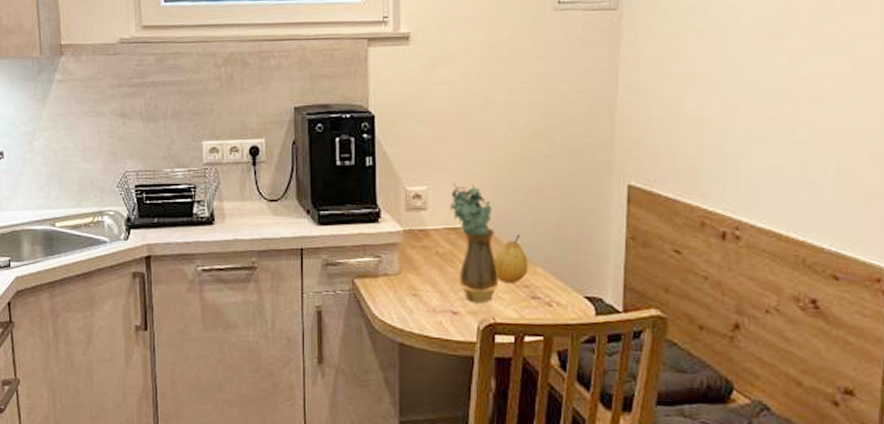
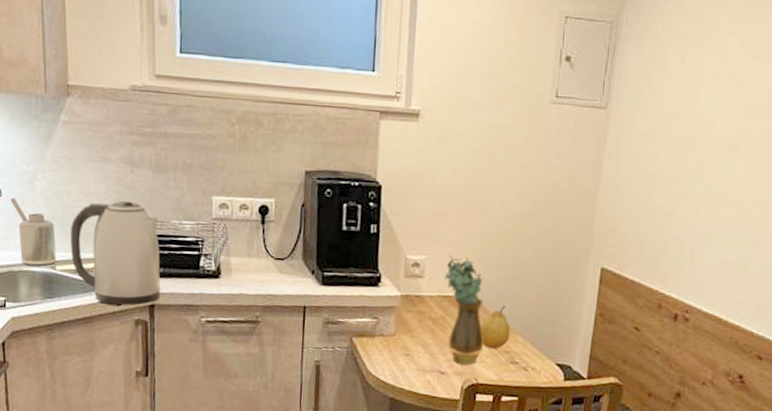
soap dispenser: none [12,158,56,225] -> present [10,197,57,266]
kettle: none [68,152,157,259] -> present [70,200,161,306]

